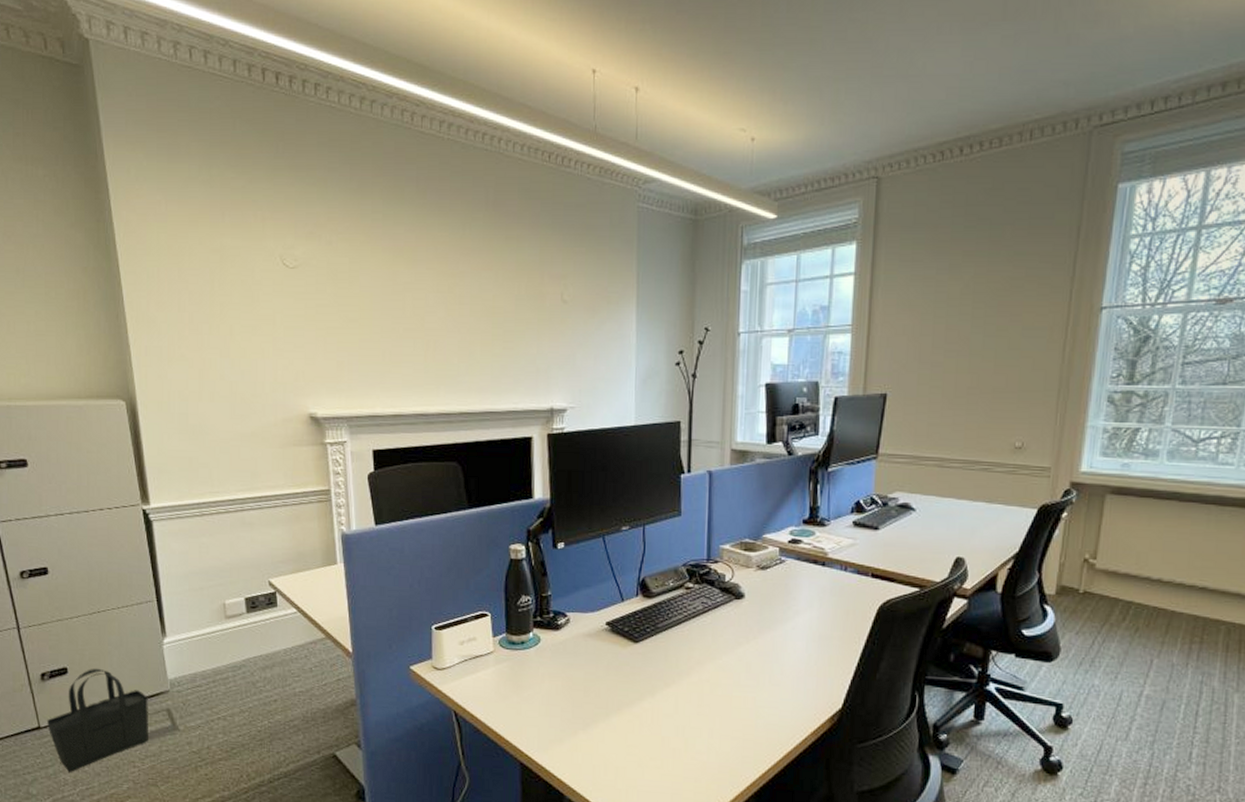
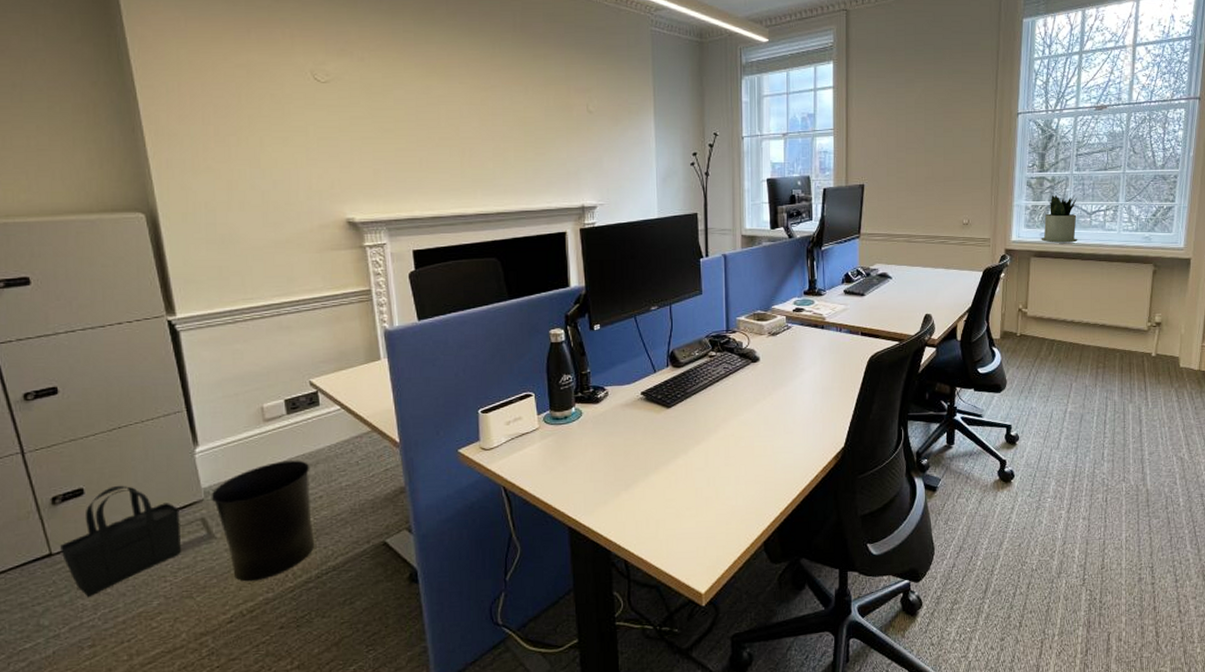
waste bin: none [176,660,268,778] -> present [211,460,314,582]
planter: none [1122,414,1179,478] -> present [1041,194,1078,243]

